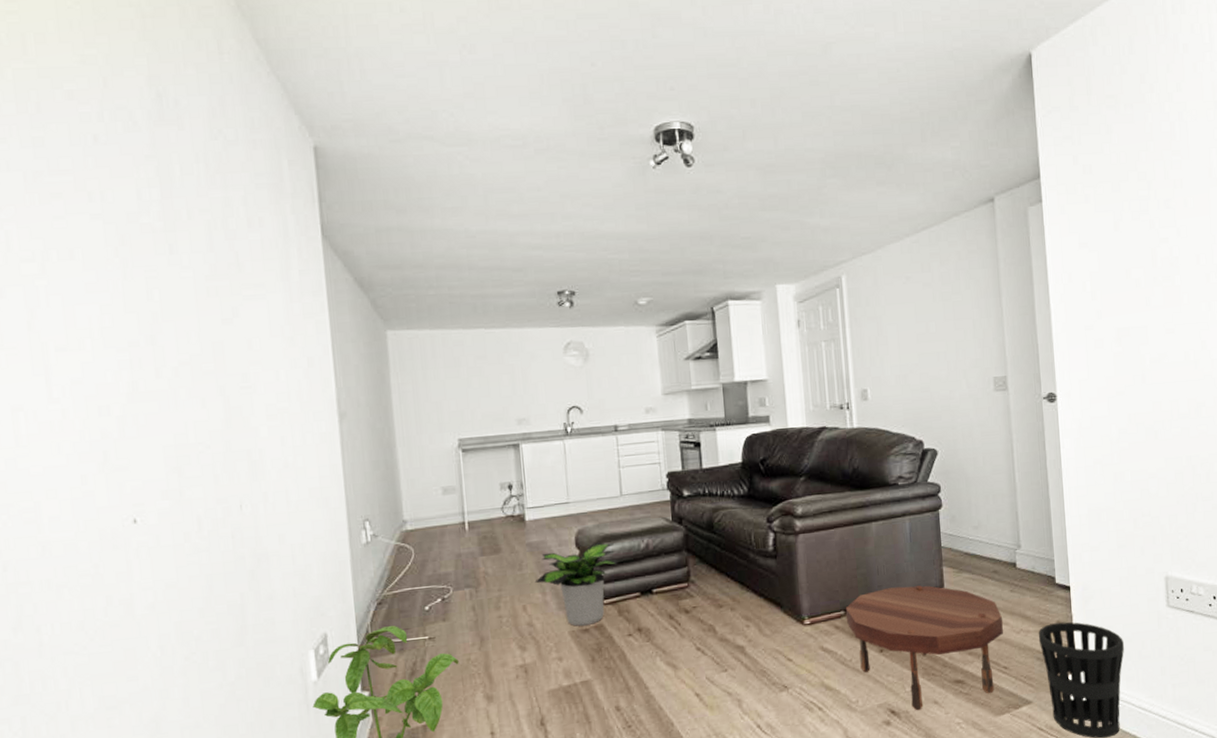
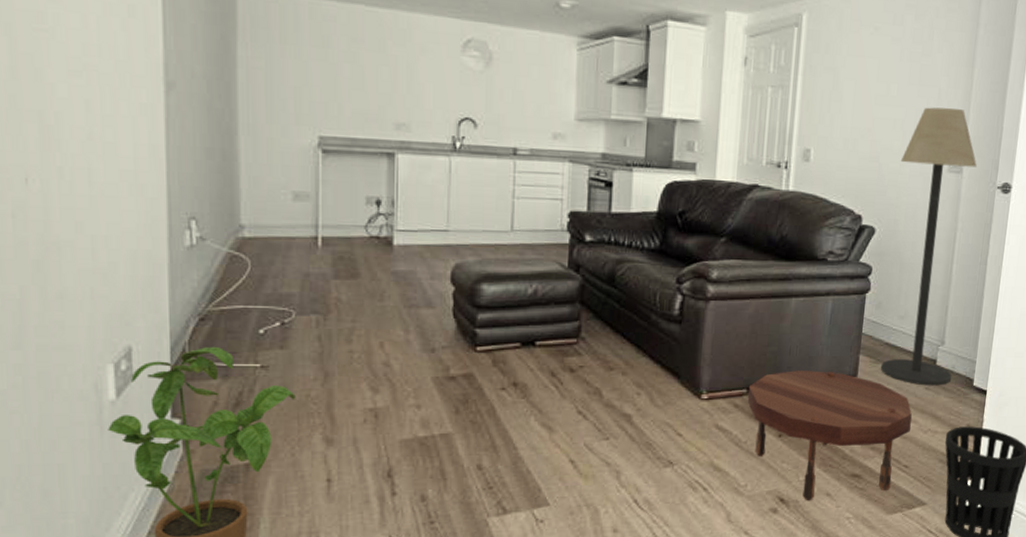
potted plant: present [534,542,618,626] -> none [397,281,499,372]
floor lamp: none [949,334,1034,589] -> present [881,107,977,386]

